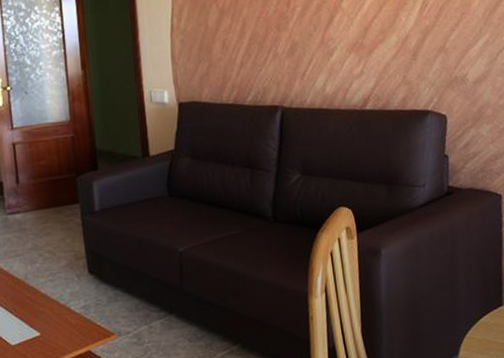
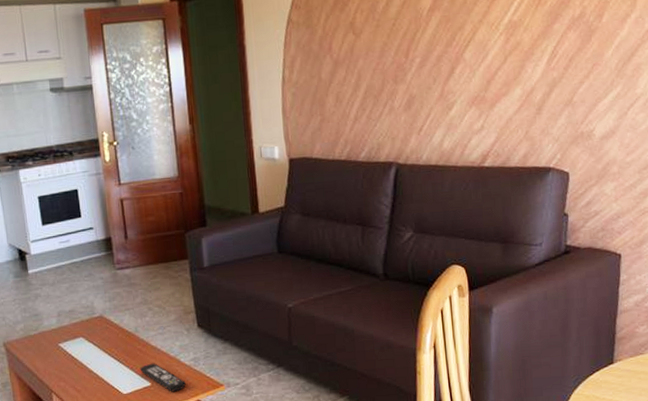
remote control: none [29,311,76,342] -> present [140,363,186,392]

